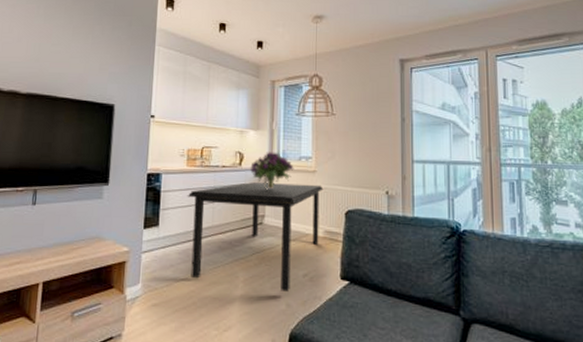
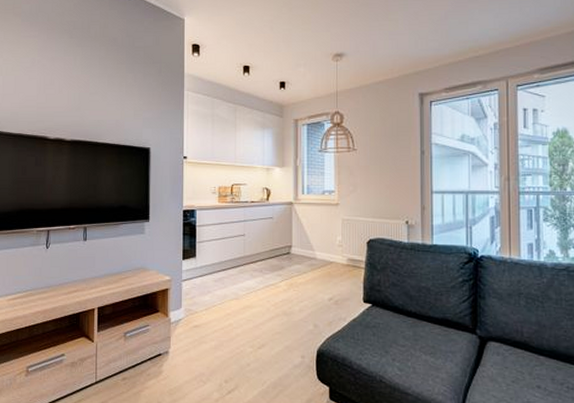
dining table: present [187,182,324,292] -> none [220,216,346,314]
bouquet: present [250,152,294,190] -> none [277,187,318,222]

